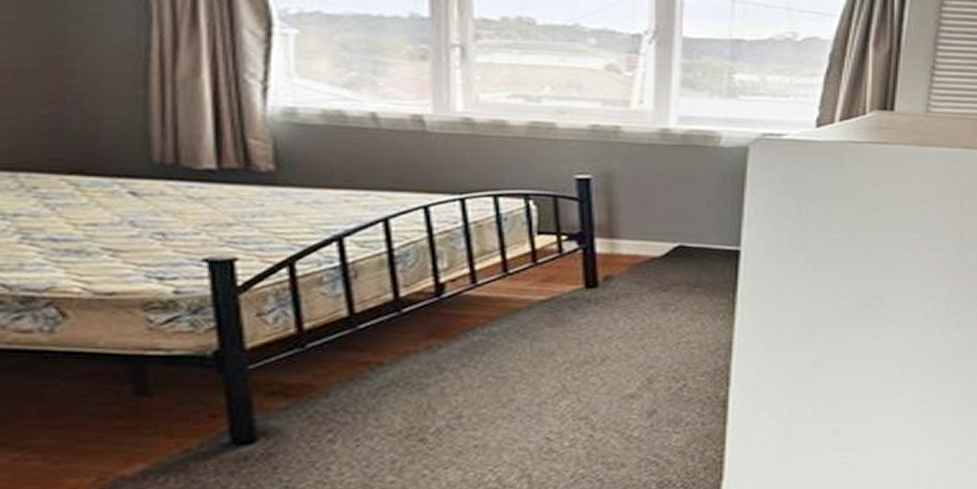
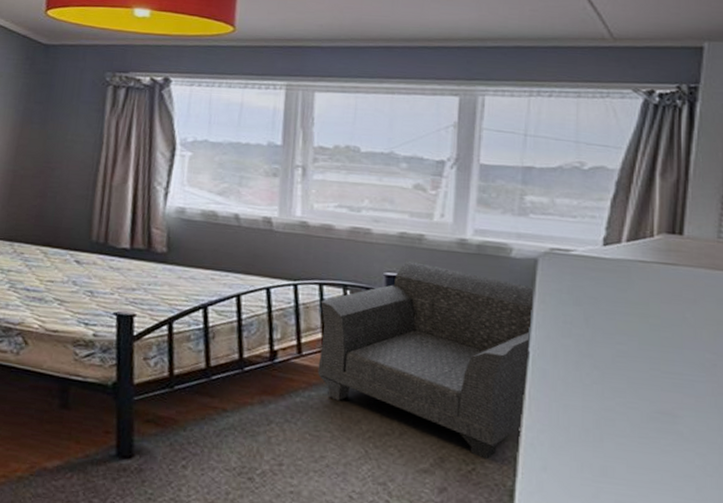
armchair: none [497,158,745,373] -> present [317,260,534,460]

